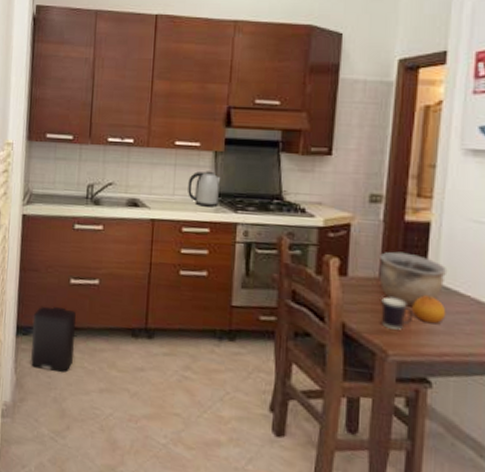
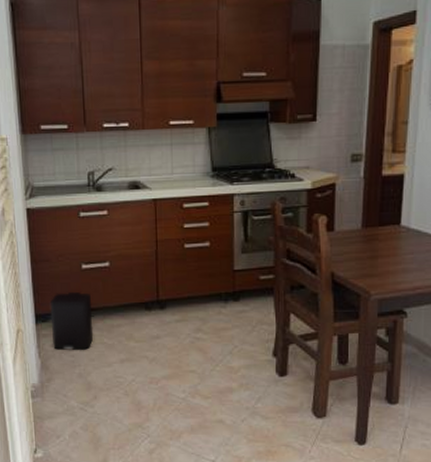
kettle: present [188,171,221,208] -> none [185,147,216,182]
bowl: present [379,251,448,307] -> none [361,204,419,251]
mug: present [381,296,412,330] -> none [364,245,390,272]
fruit: present [412,294,446,324] -> none [390,239,418,264]

